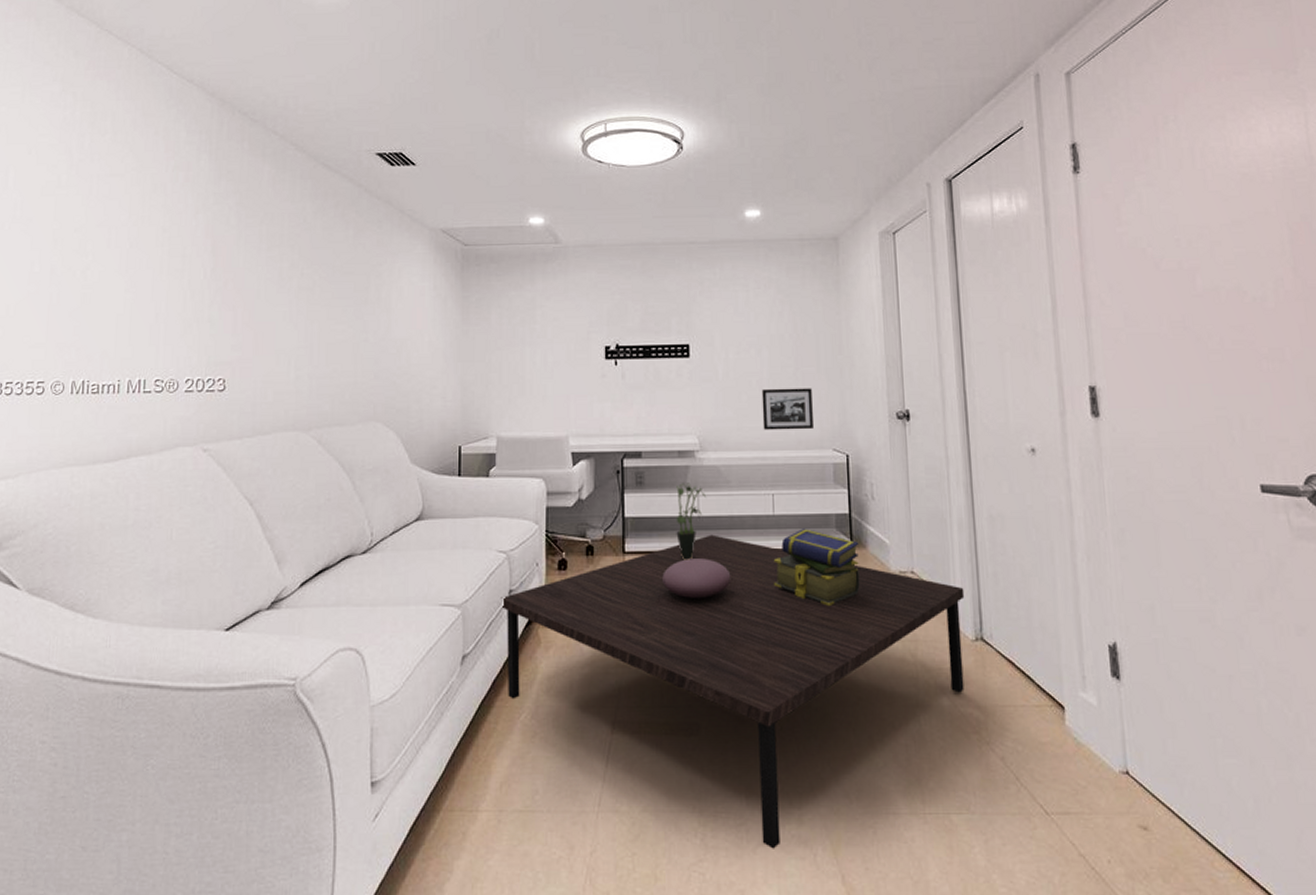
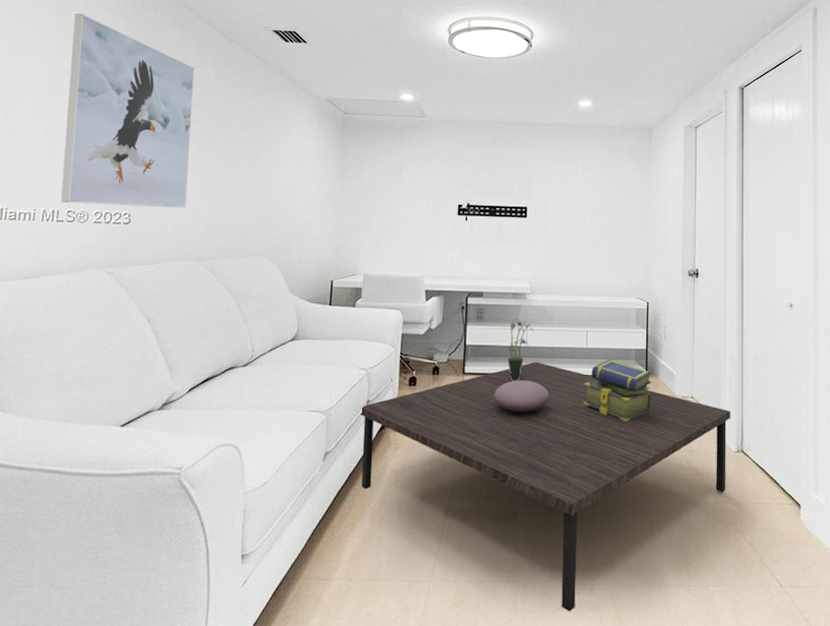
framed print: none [147,151,290,371] -> present [61,14,195,209]
picture frame: present [761,388,815,430] -> none [582,246,624,281]

